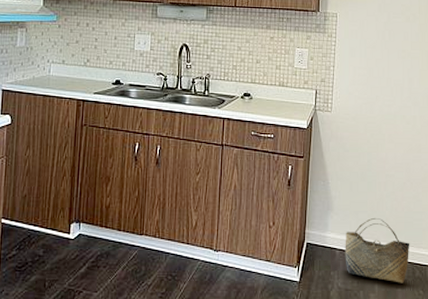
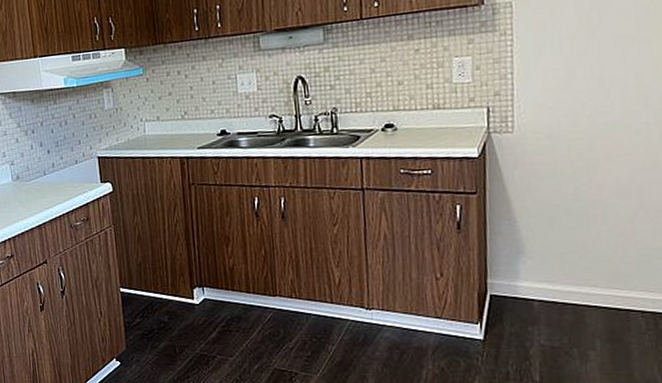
basket: present [345,217,410,283] -> none [546,259,649,338]

